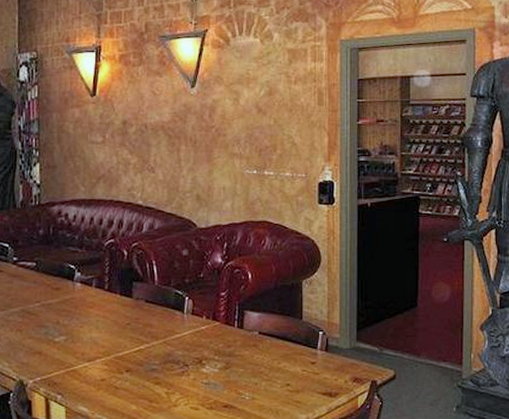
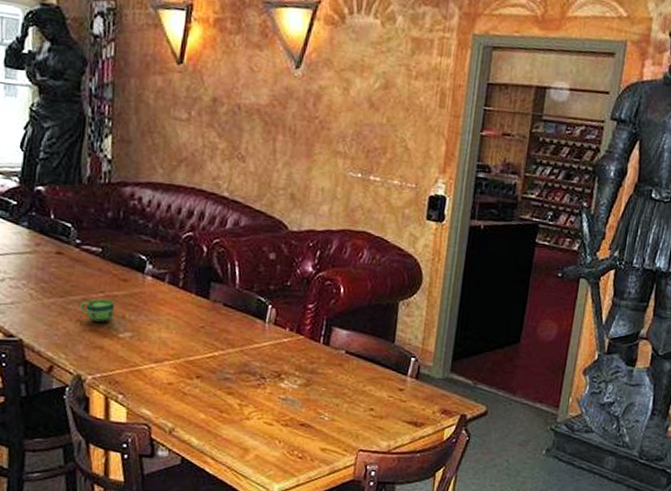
cup: none [20,308,50,330] -> present [80,298,115,323]

